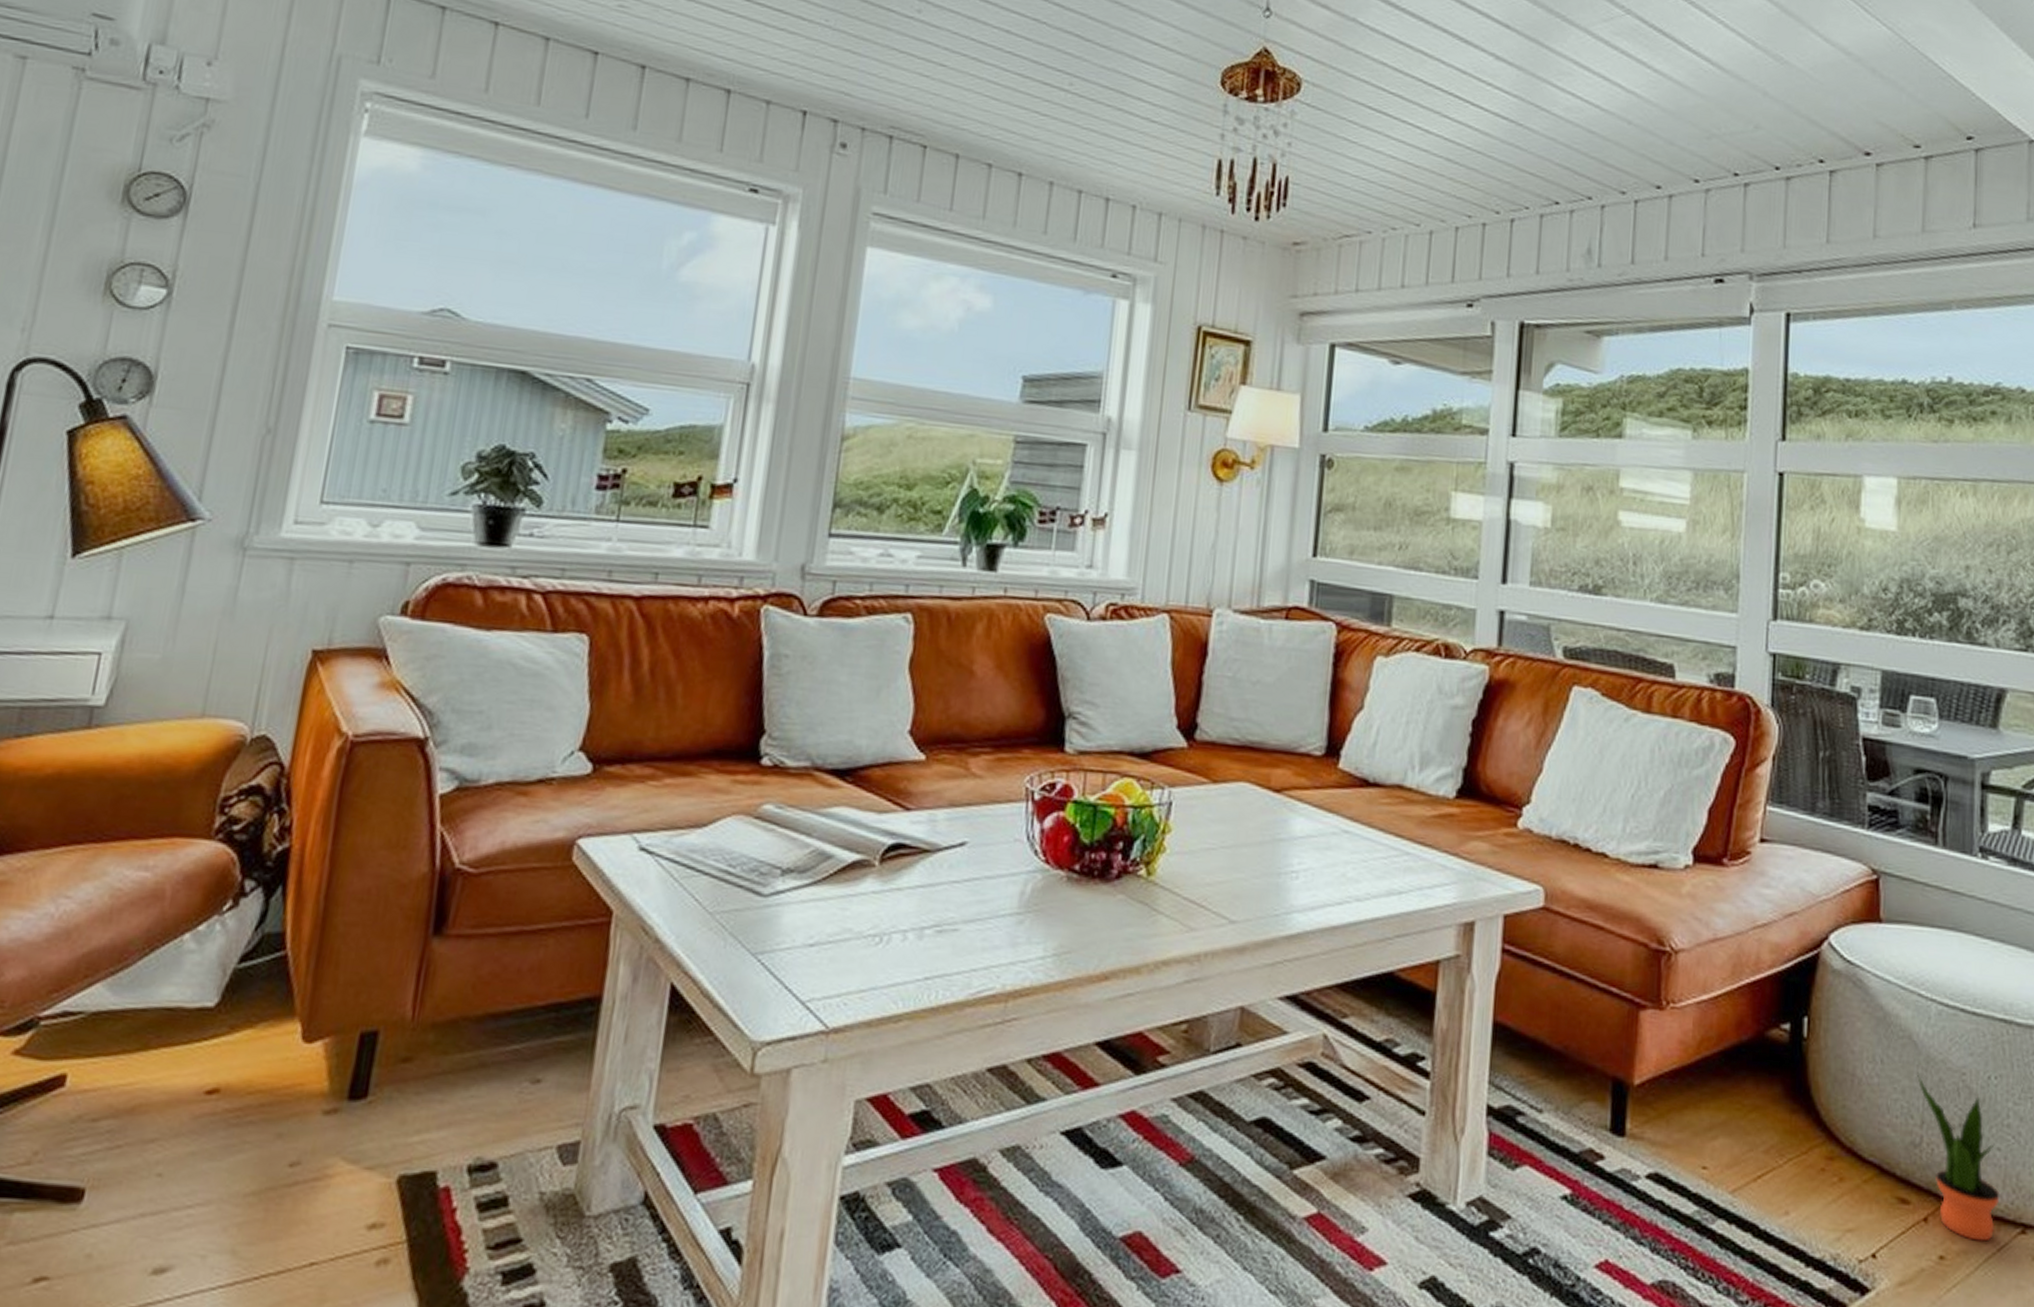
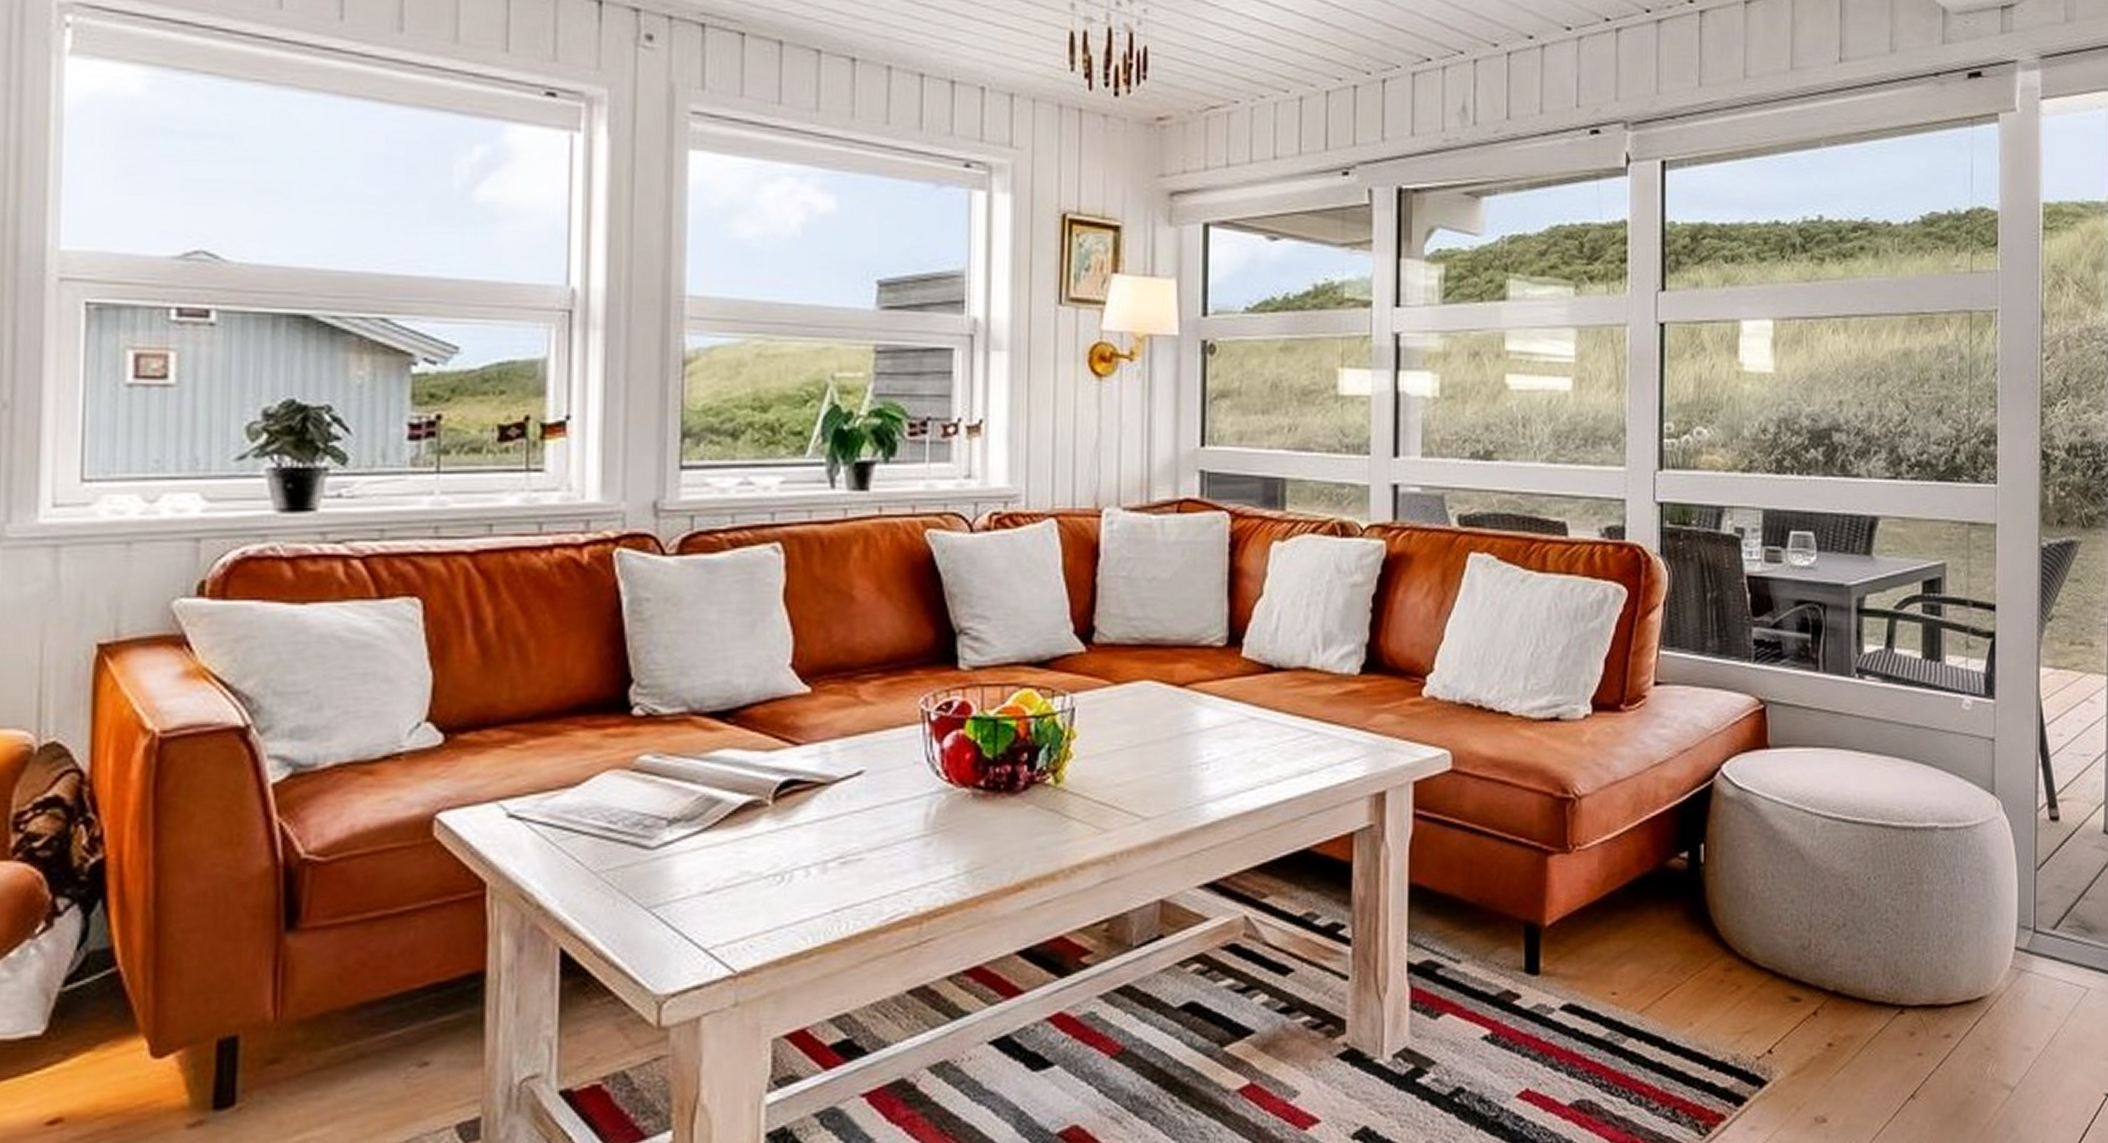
potted plant: present [1917,1072,2000,1242] -> none [1805,882,1881,1026]

